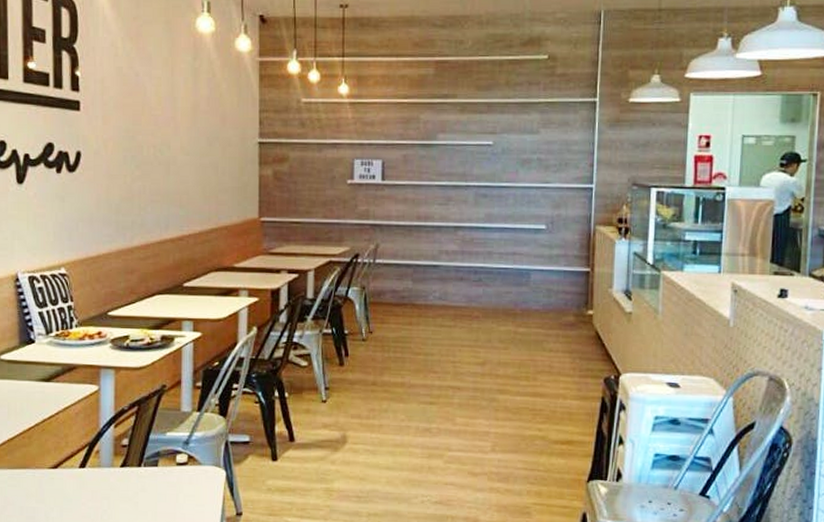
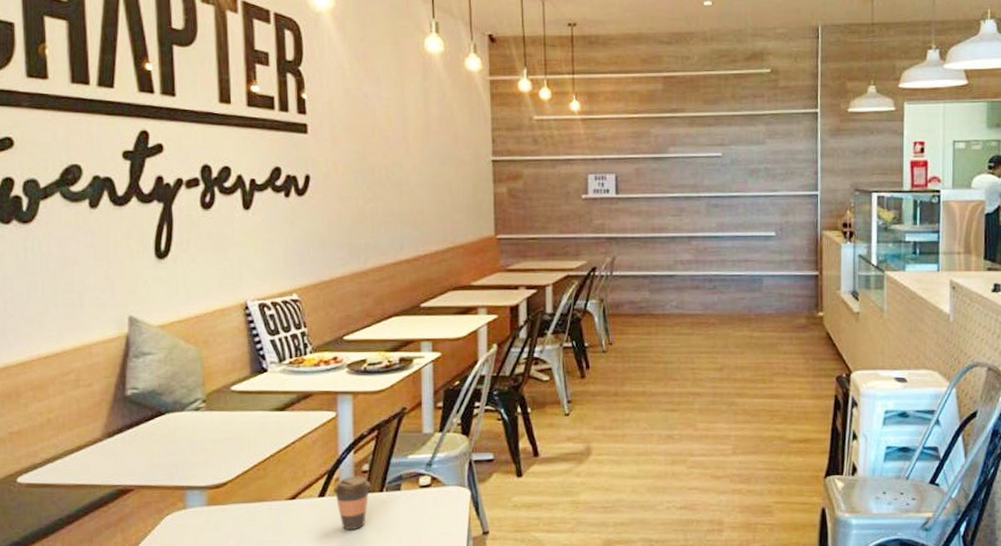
coffee cup: none [93,449,129,503] -> present [332,476,371,531]

